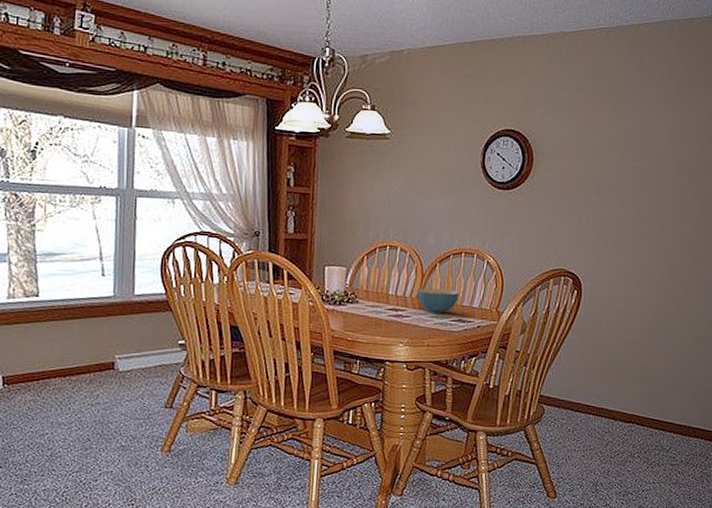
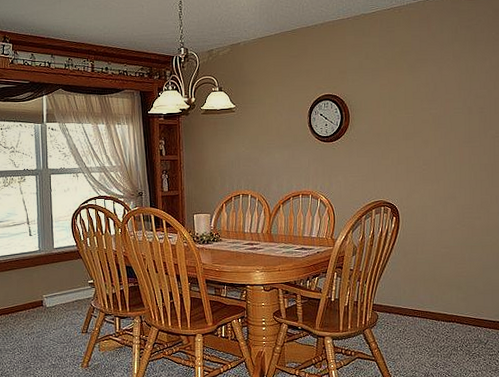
cereal bowl: present [417,288,459,313] -> none [267,224,300,244]

